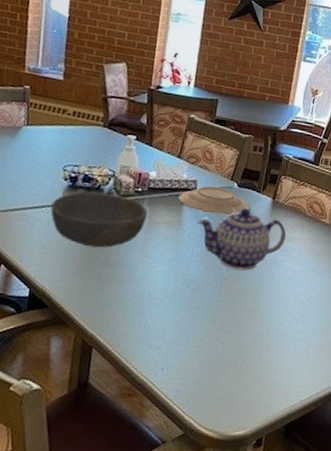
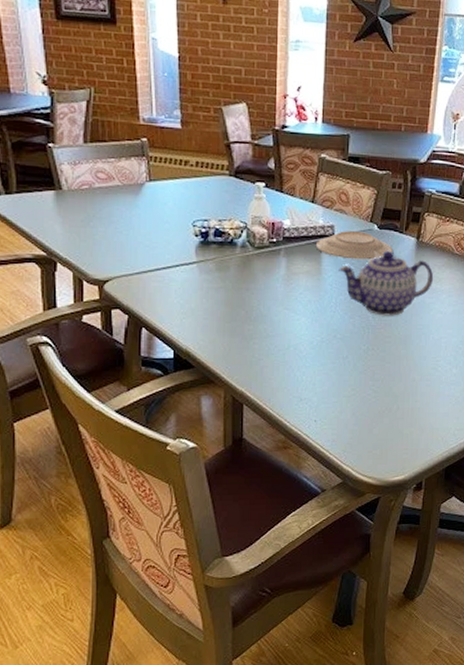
bowl: present [51,192,148,248] -> none [185,247,285,304]

